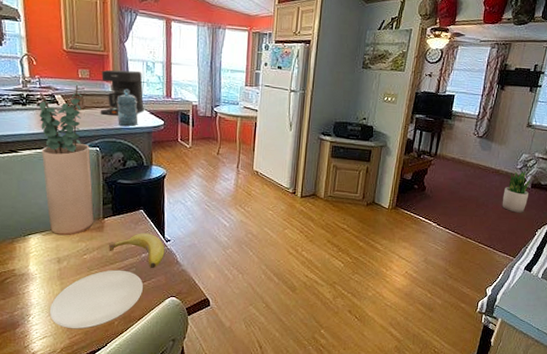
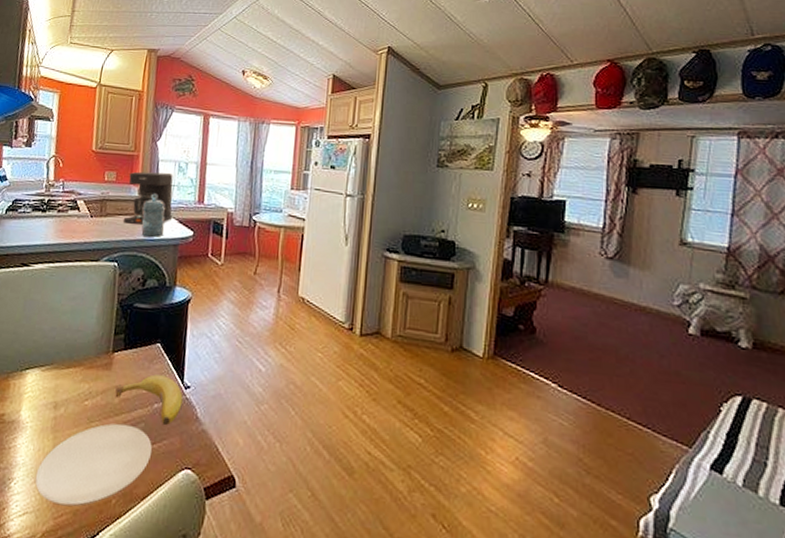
vase: present [38,85,95,236] -> none [51,189,108,374]
planter: present [502,171,532,213] -> none [656,310,700,375]

